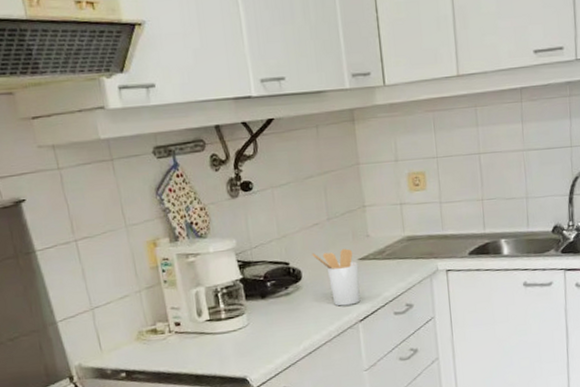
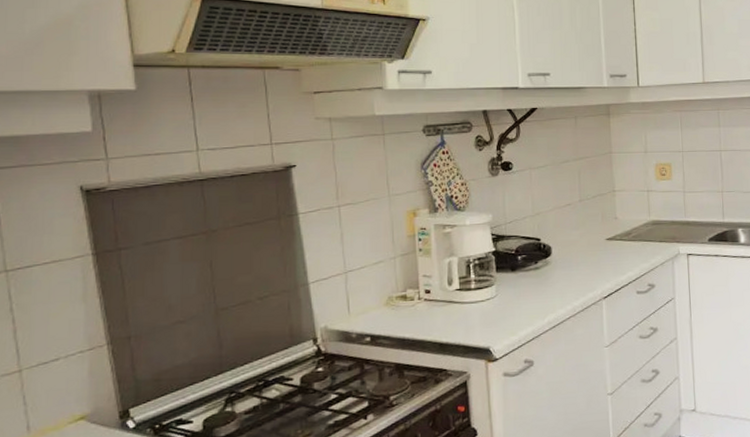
utensil holder: present [312,248,361,306] -> none [562,228,606,283]

